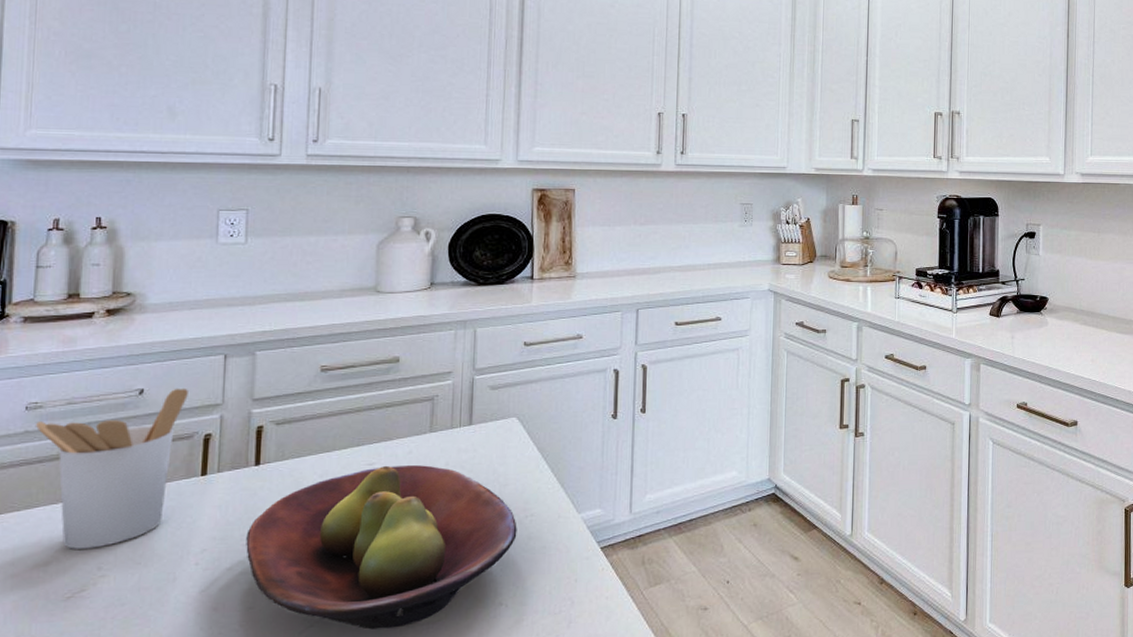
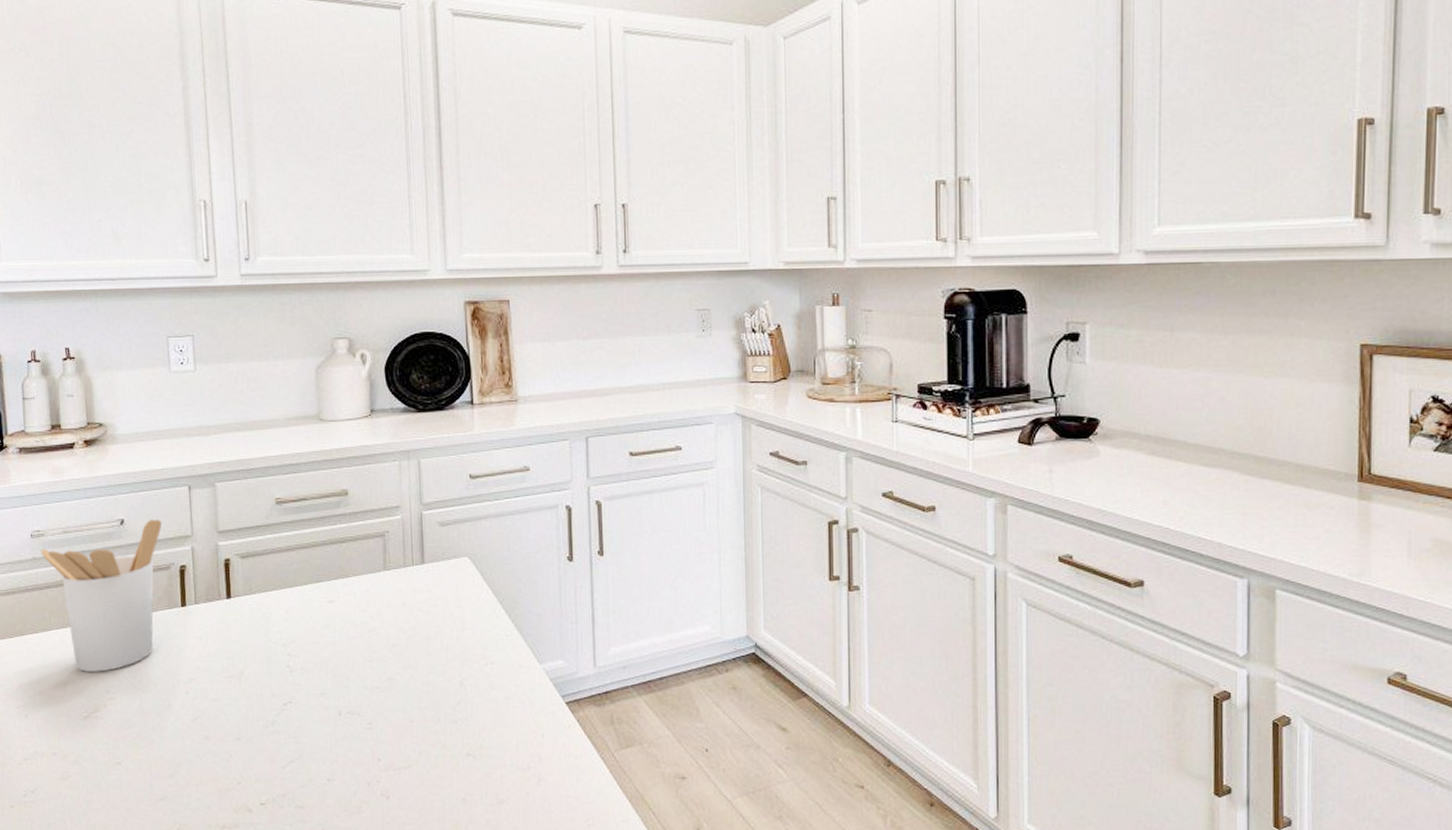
fruit bowl: present [246,465,517,630] -> none [226,604,479,771]

